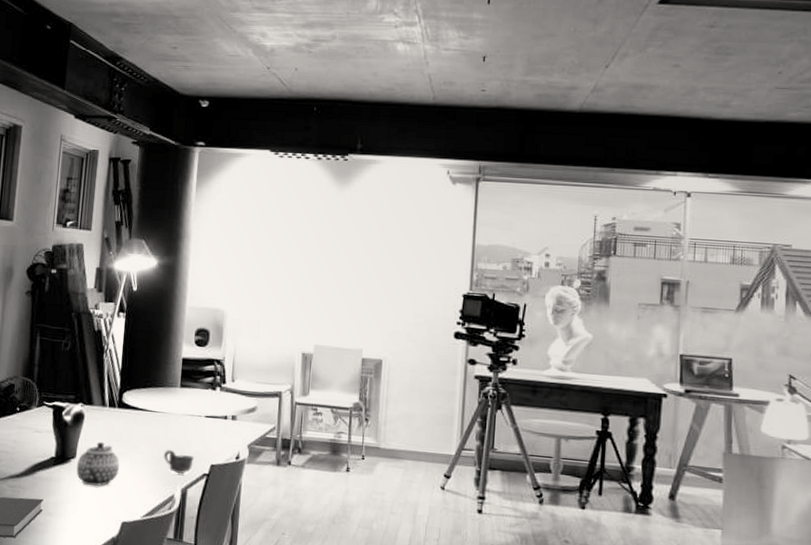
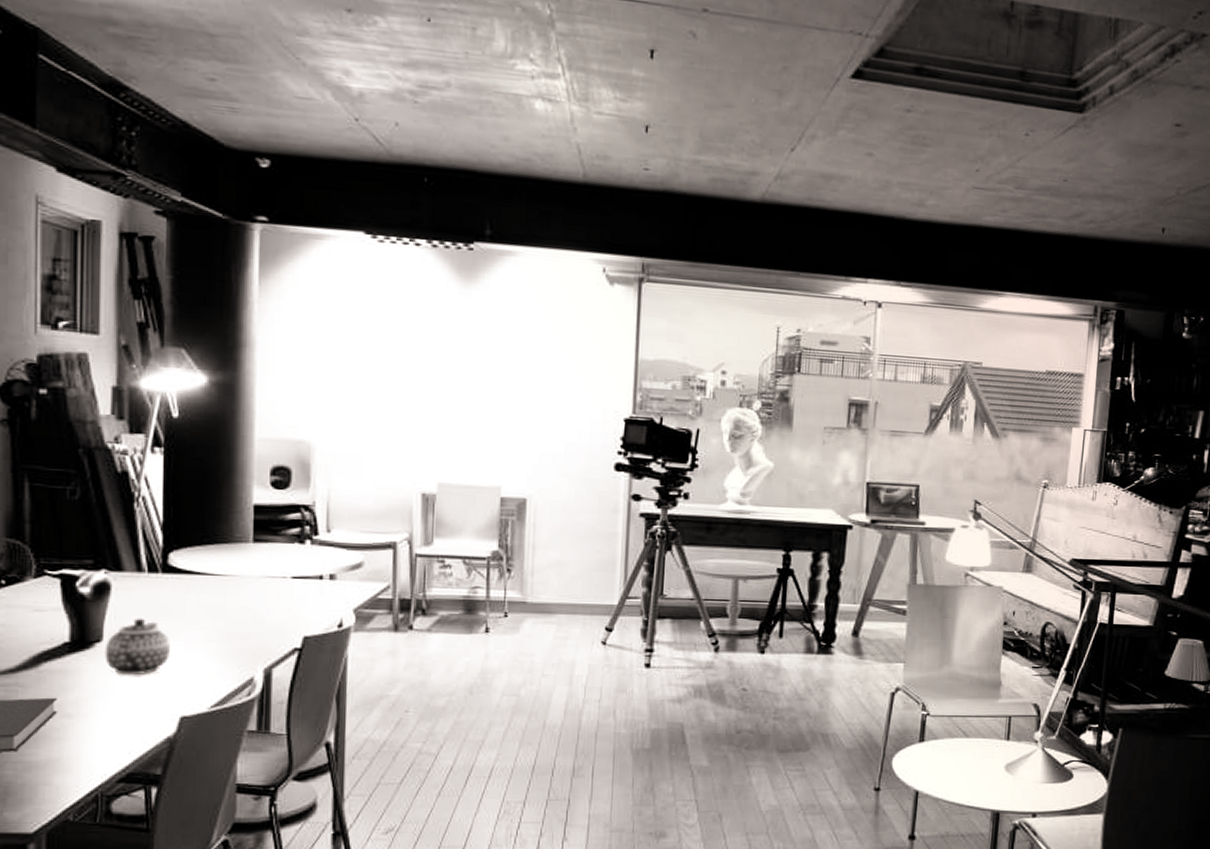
cup: present [164,450,194,474] -> none [236,622,279,650]

